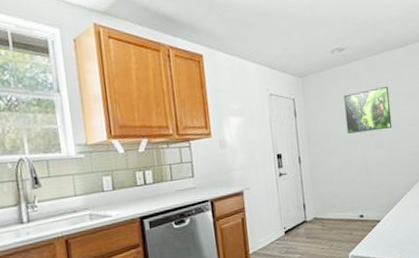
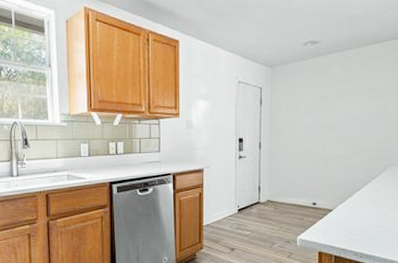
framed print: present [344,86,392,134] -> none [310,81,359,125]

